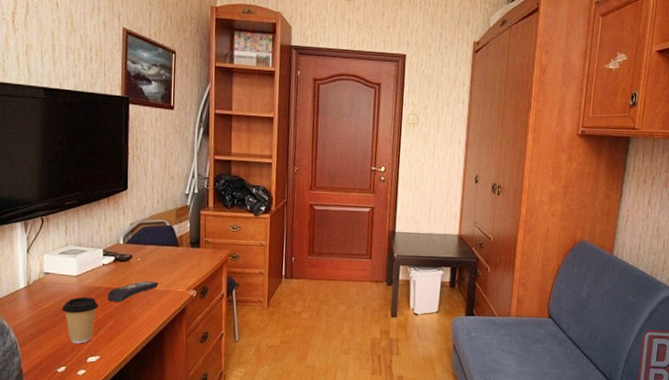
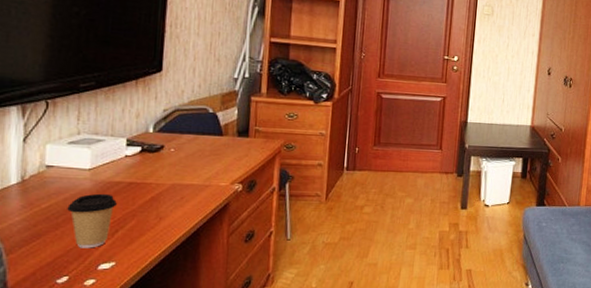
remote control: present [107,280,159,302] -> none [128,174,196,199]

